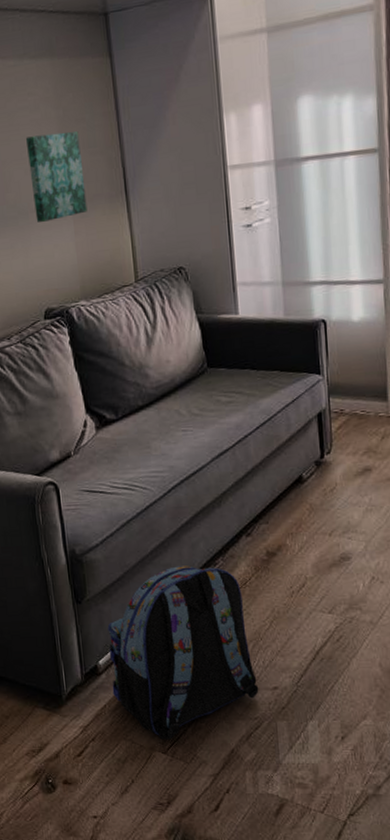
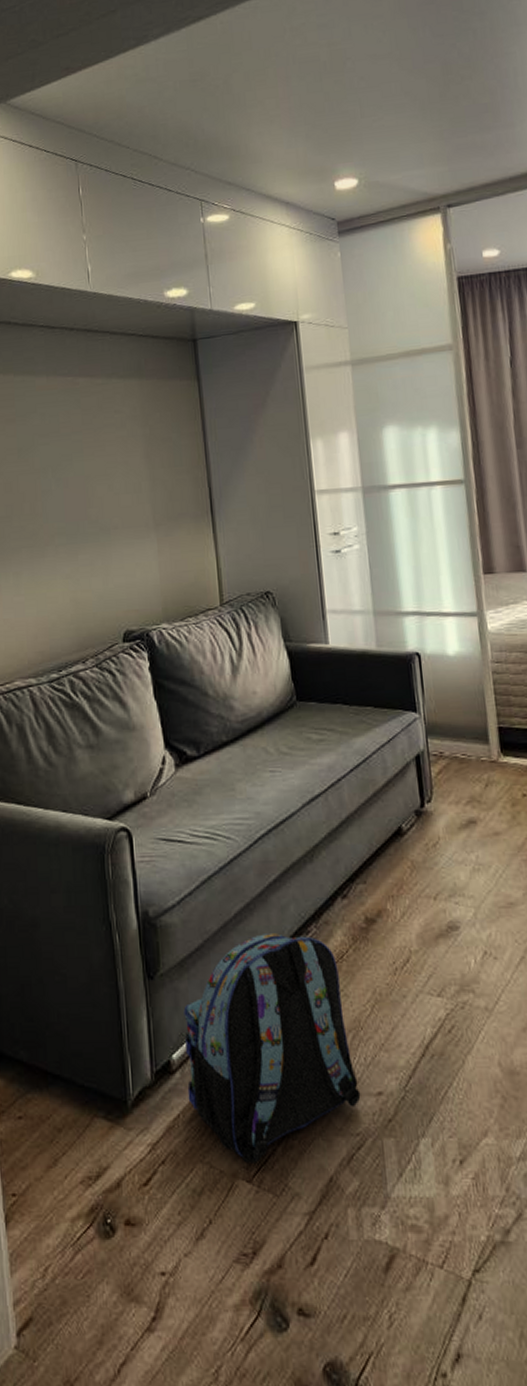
wall art: present [26,131,88,222] -> none [111,450,172,539]

